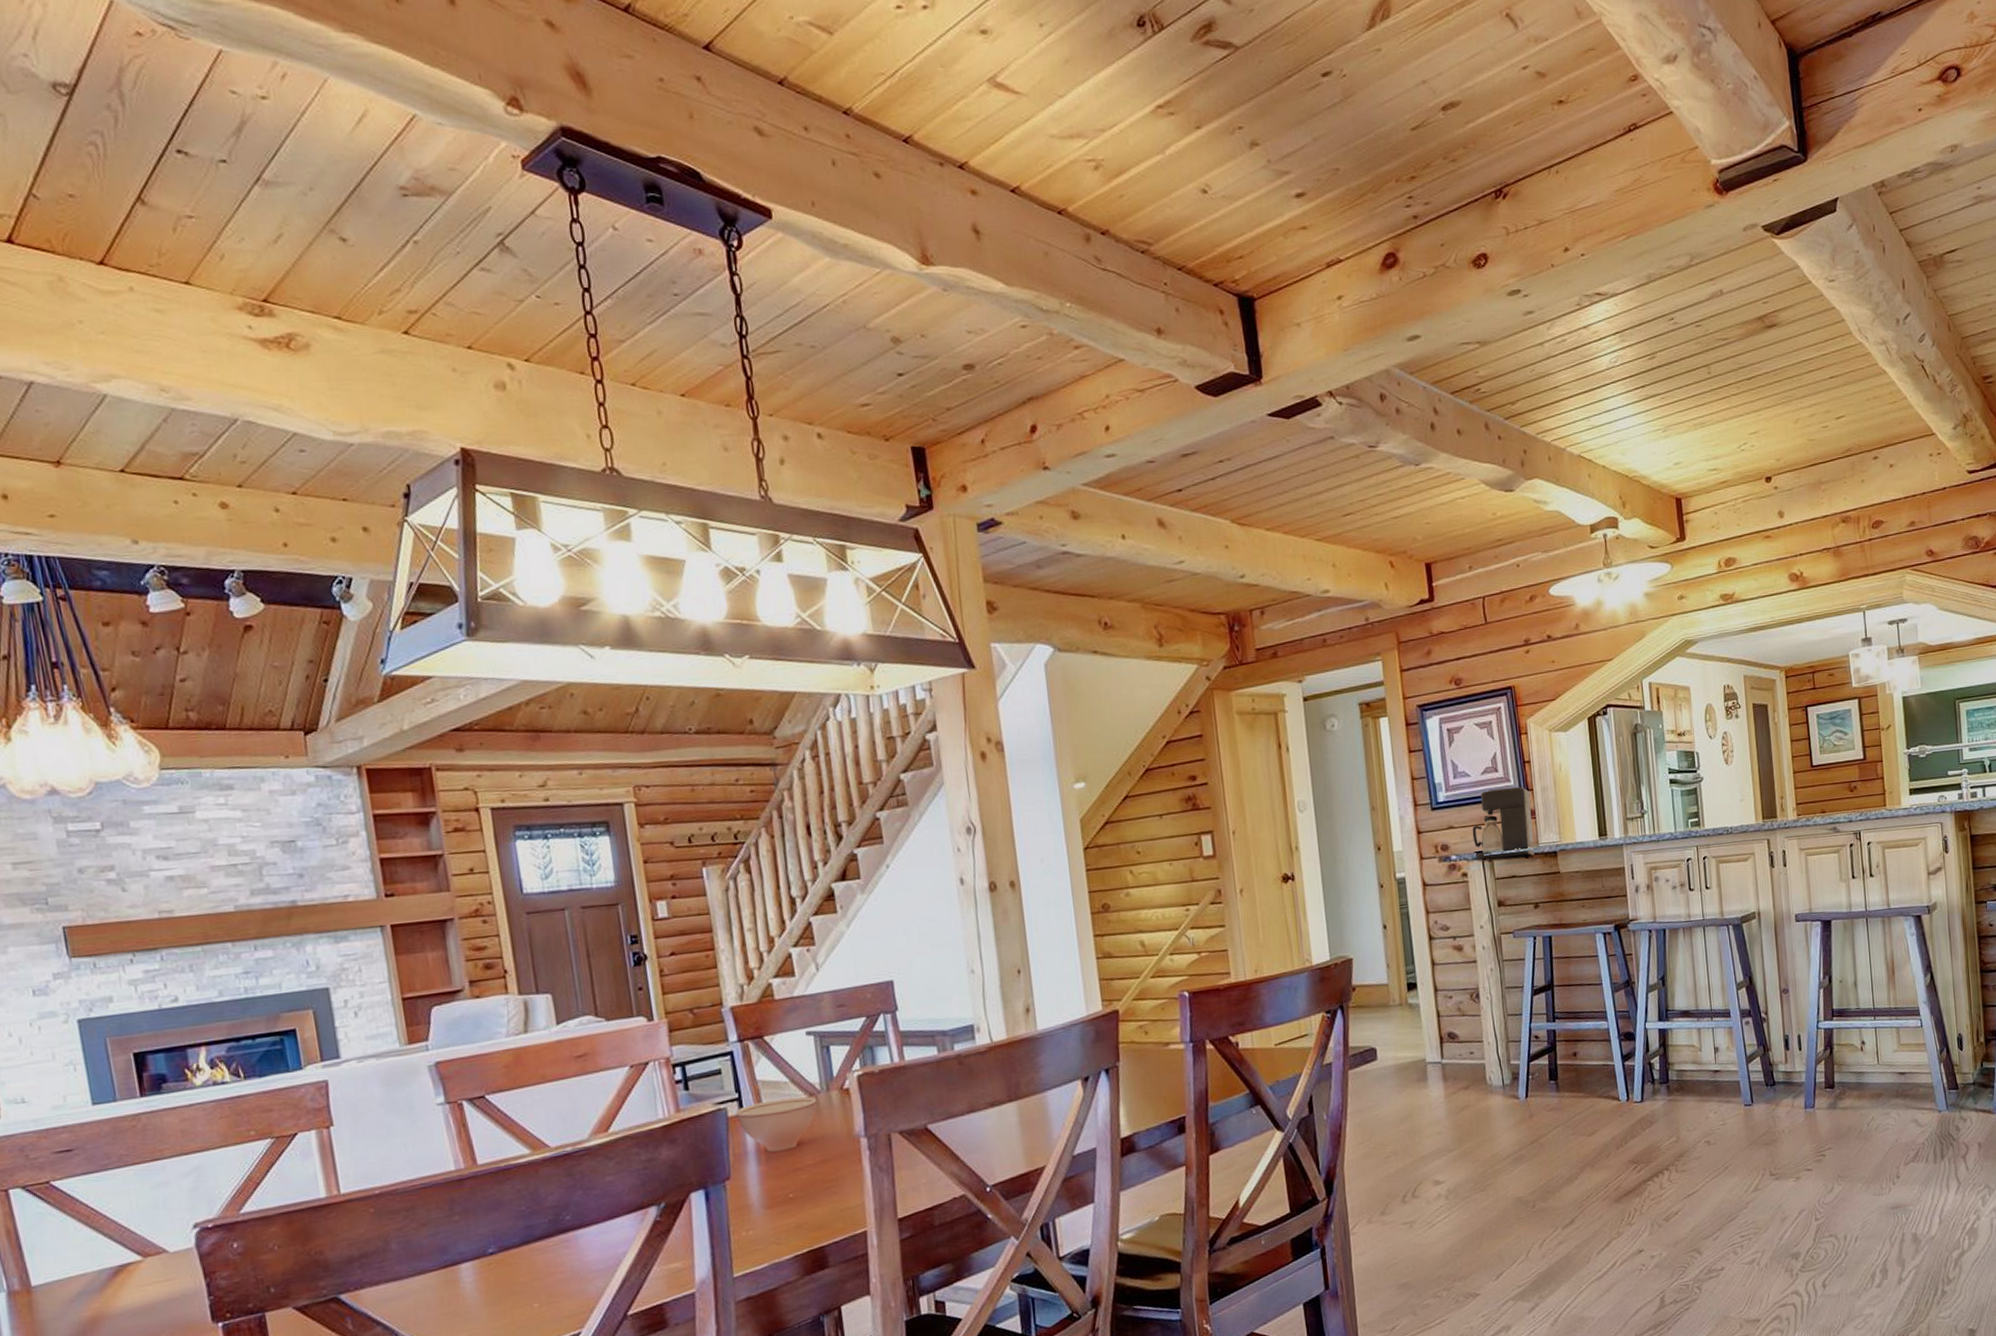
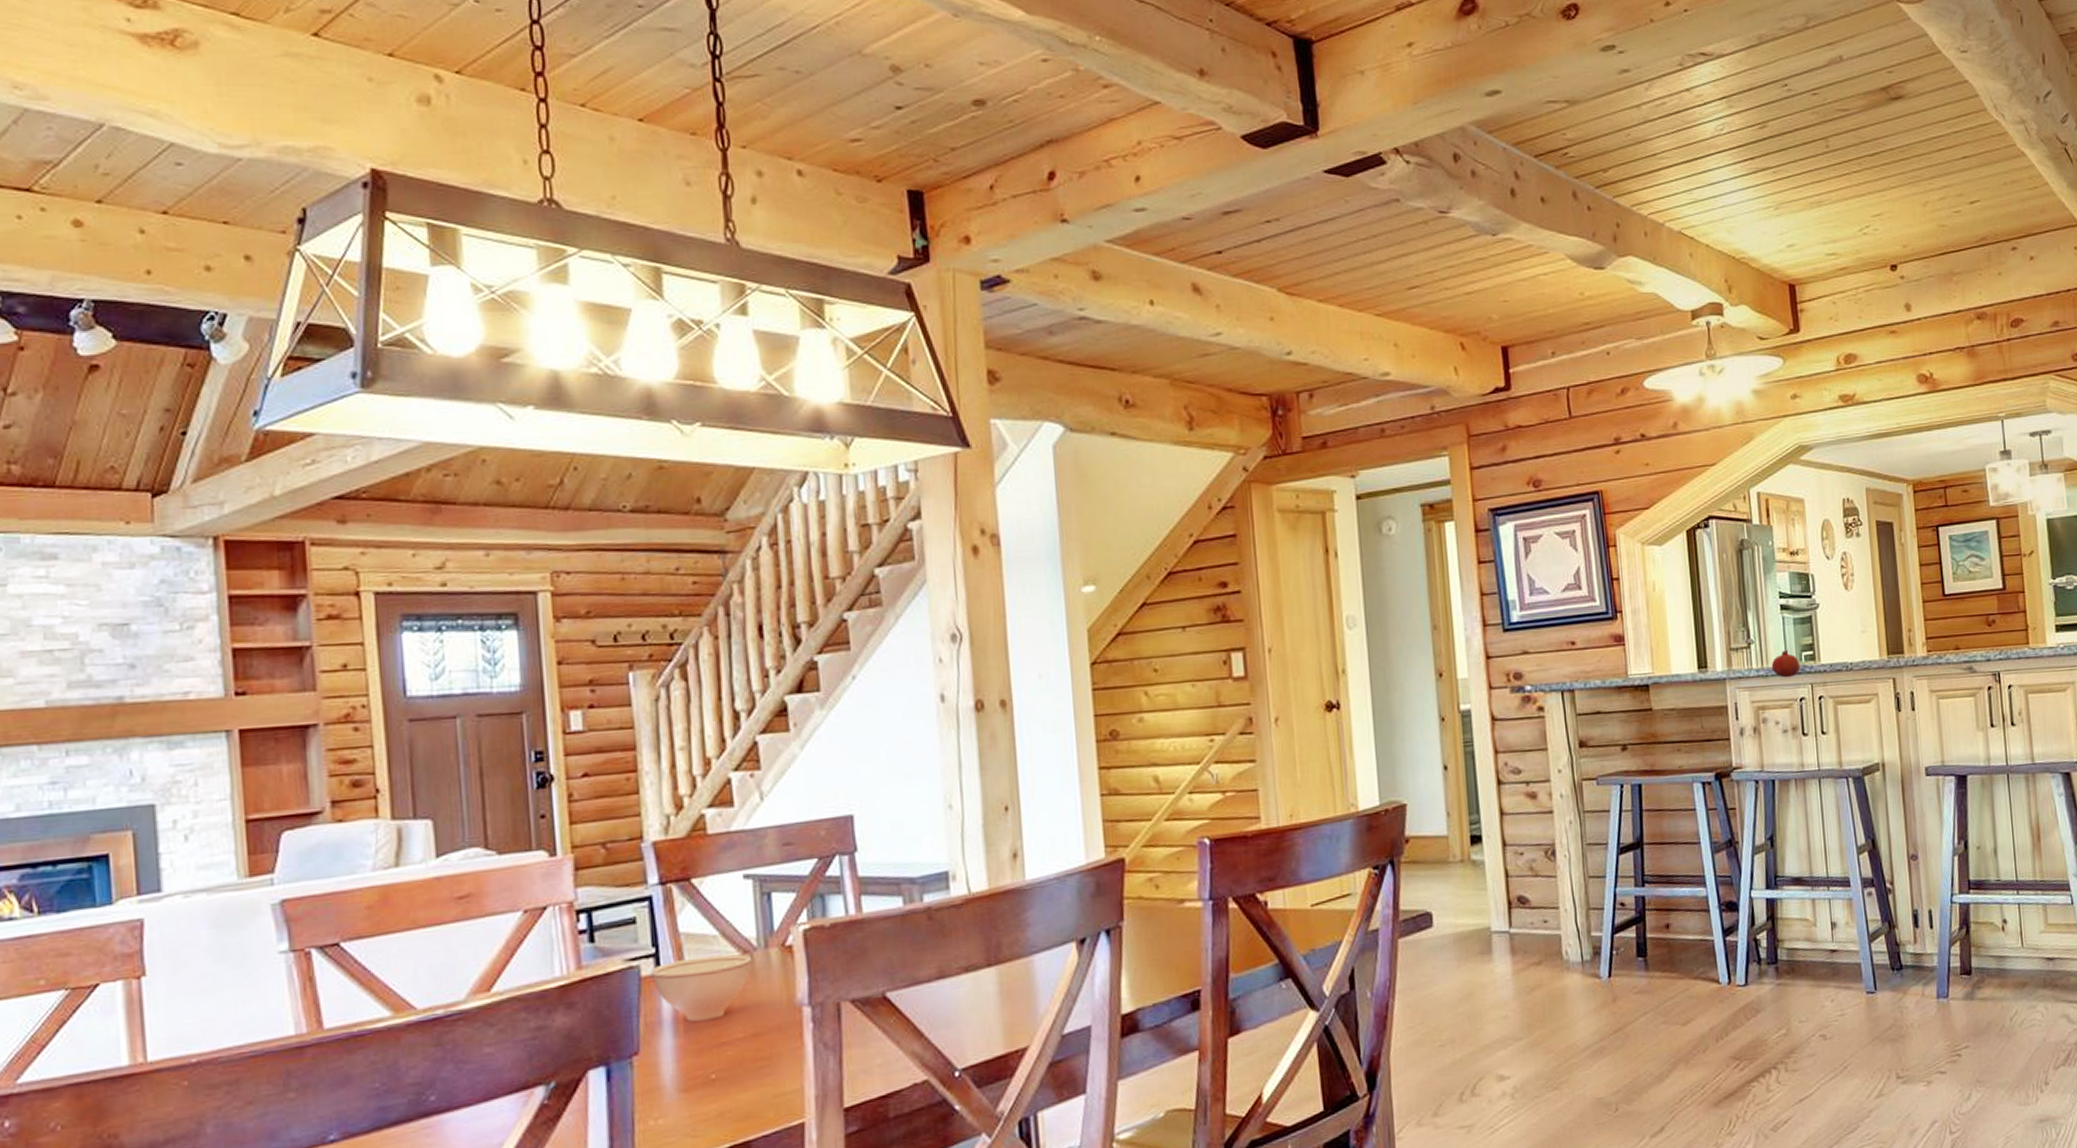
coffee maker: present [1472,787,1535,863] -> none [1550,608,1623,696]
fruit: none [1662,818,1687,842] -> present [1771,650,1801,678]

